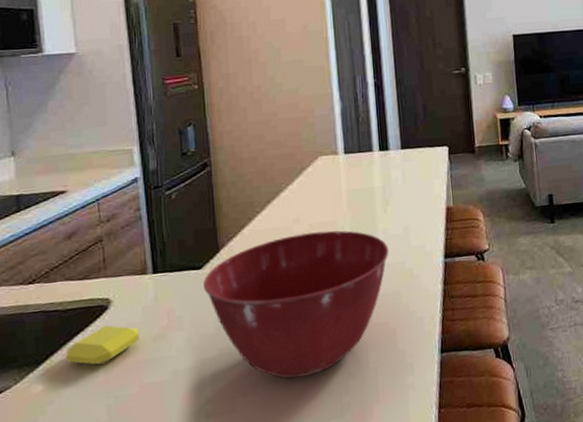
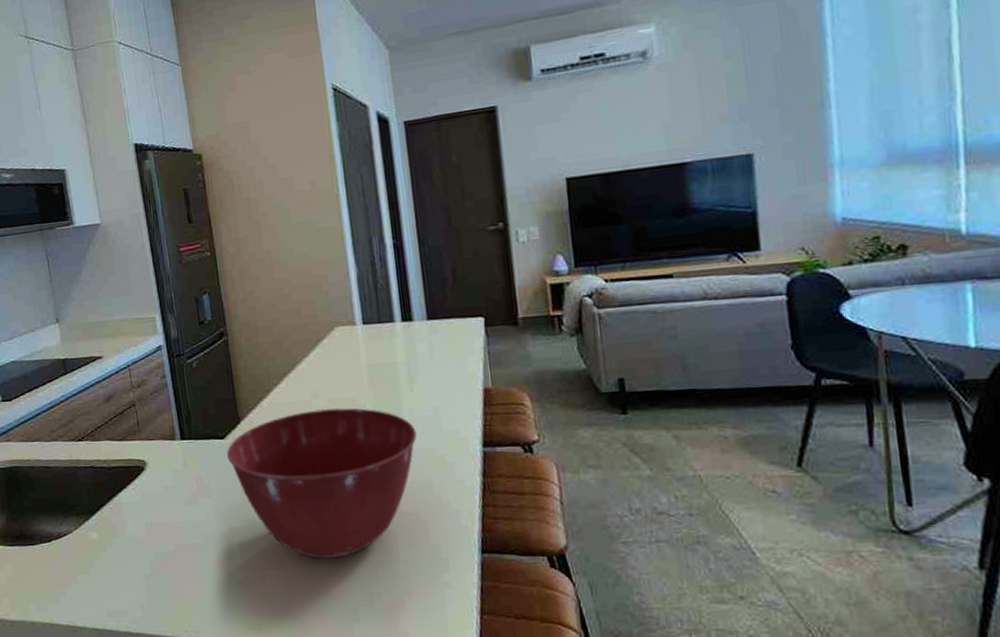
soap bar: present [66,325,139,365] -> none [113,485,173,522]

